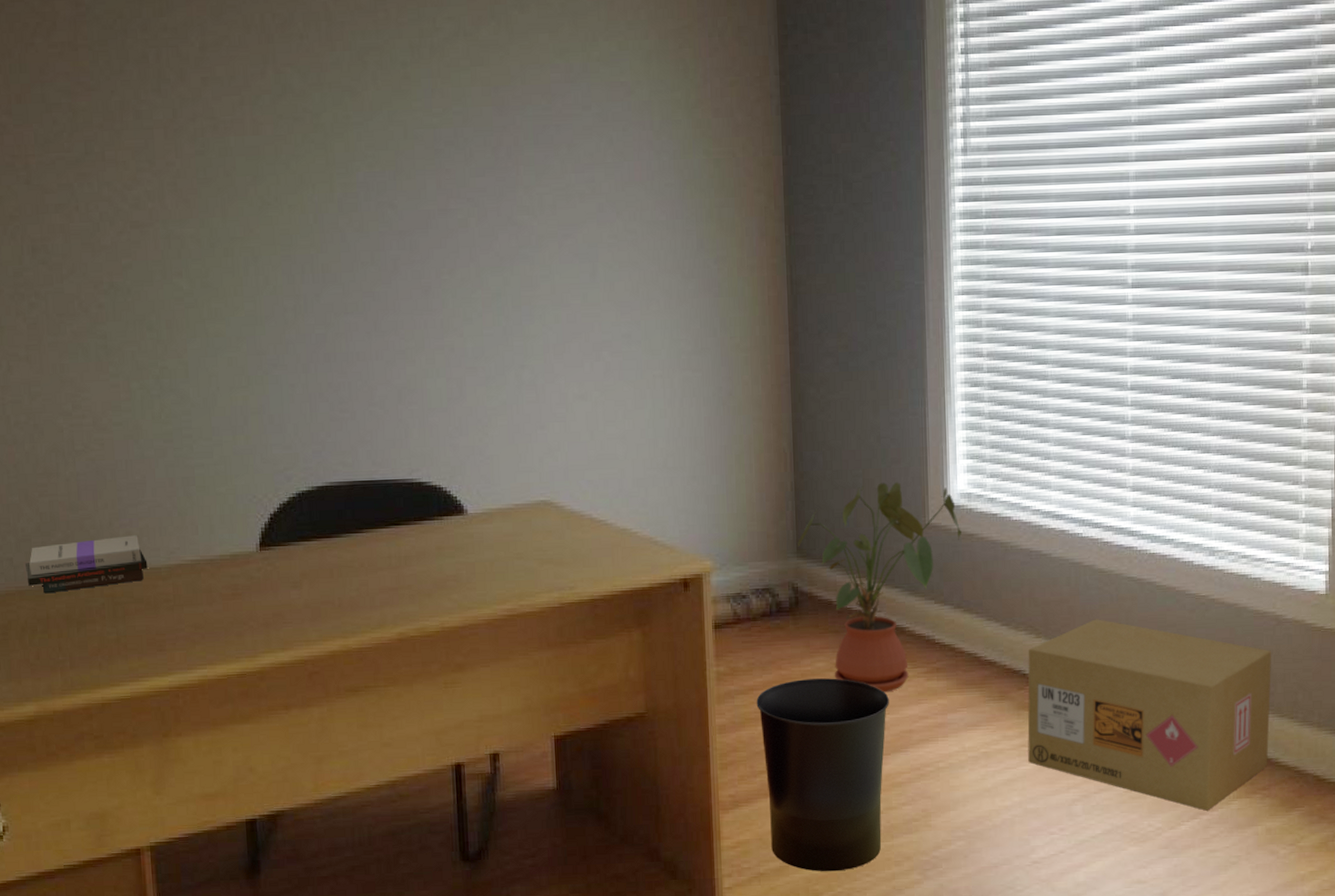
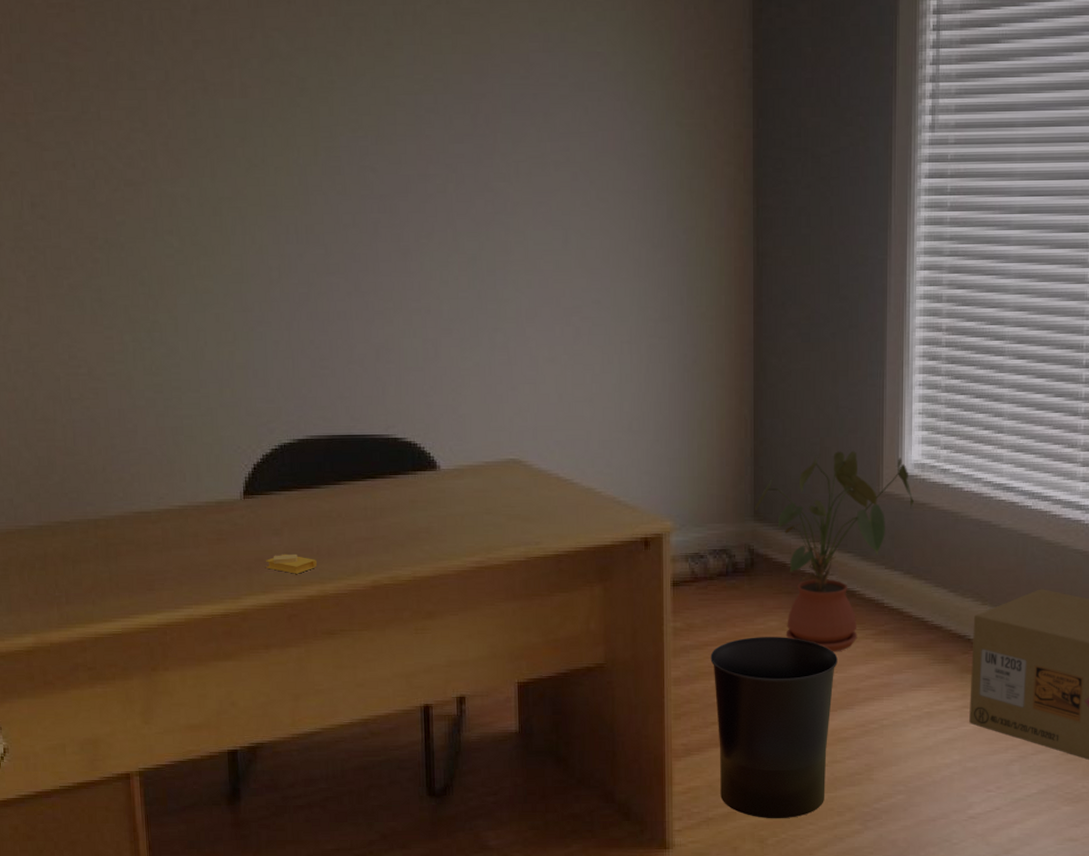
books: present [24,535,148,594] -> none [24,480,139,533]
sticky notes: none [283,607,340,629] -> present [265,553,318,574]

